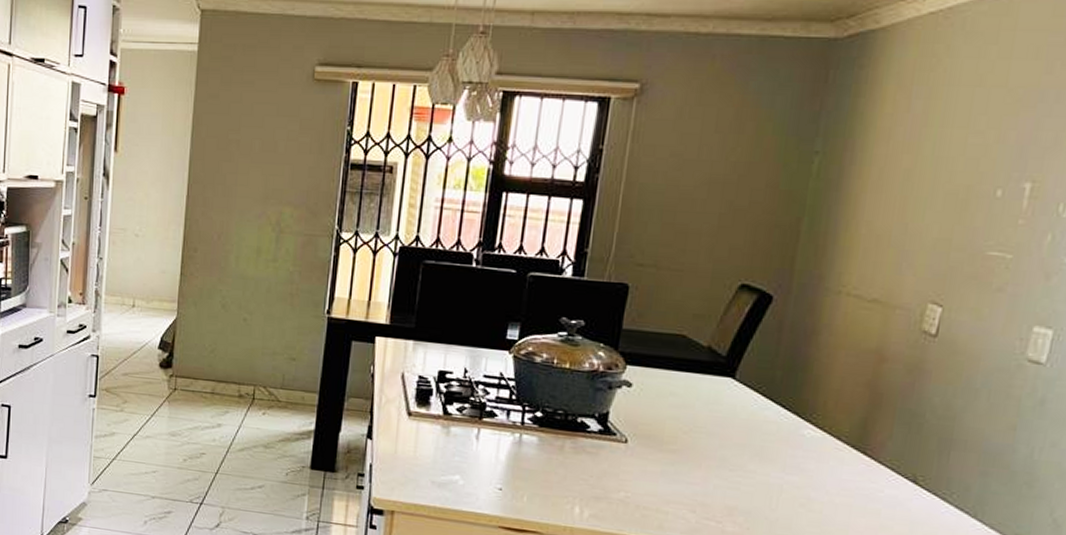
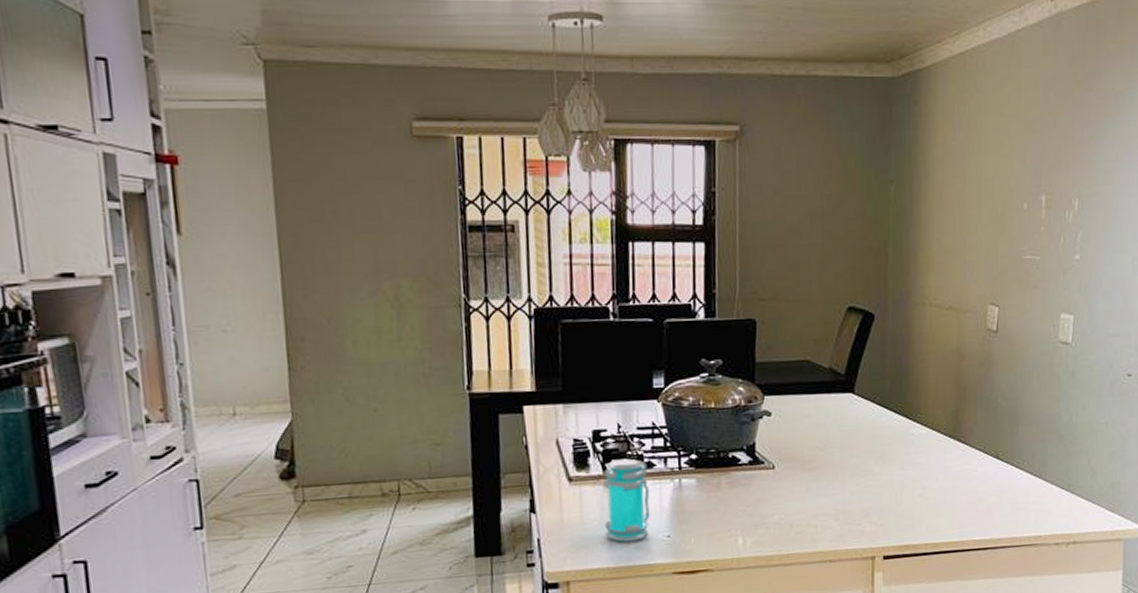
jar: none [436,403,489,487] -> present [604,458,650,542]

